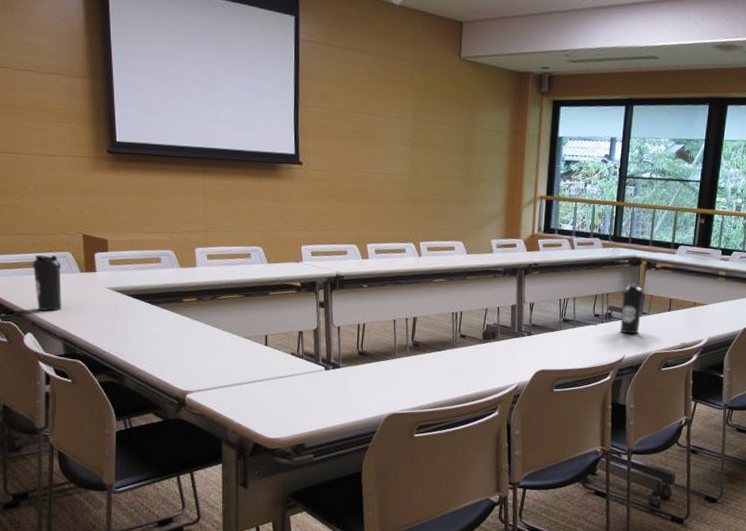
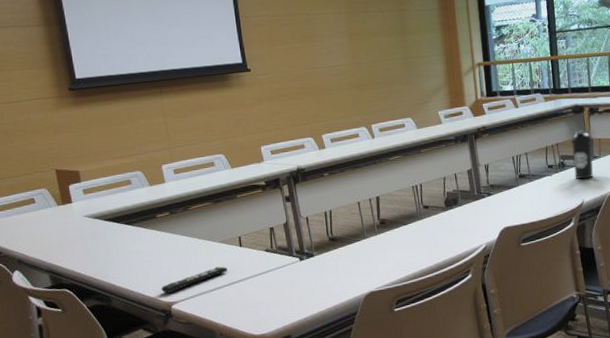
water bottle: present [32,254,62,311] -> none [11,194,44,248]
remote control: none [177,362,250,381] -> present [161,266,228,293]

